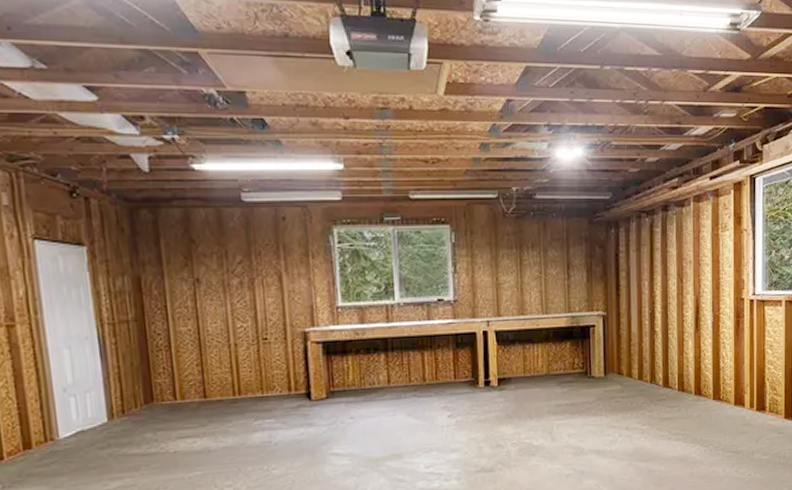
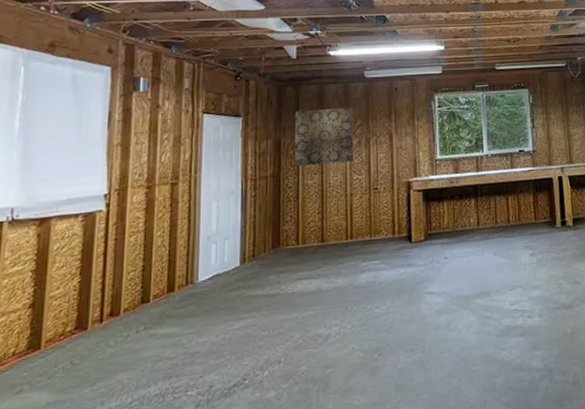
wall art: none [155,238,235,309] -> present [295,107,353,166]

